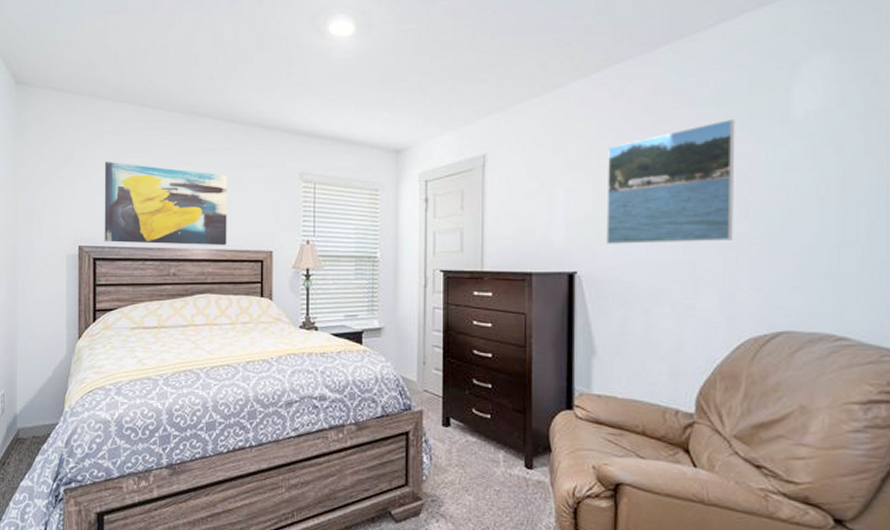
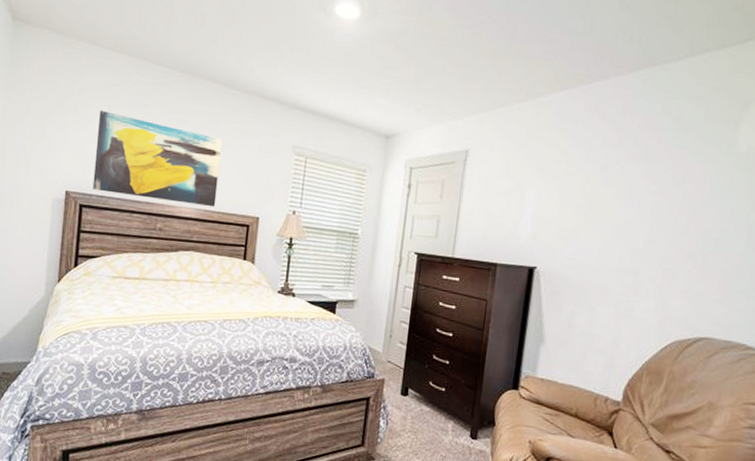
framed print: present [607,120,735,244] -> none [566,145,690,253]

